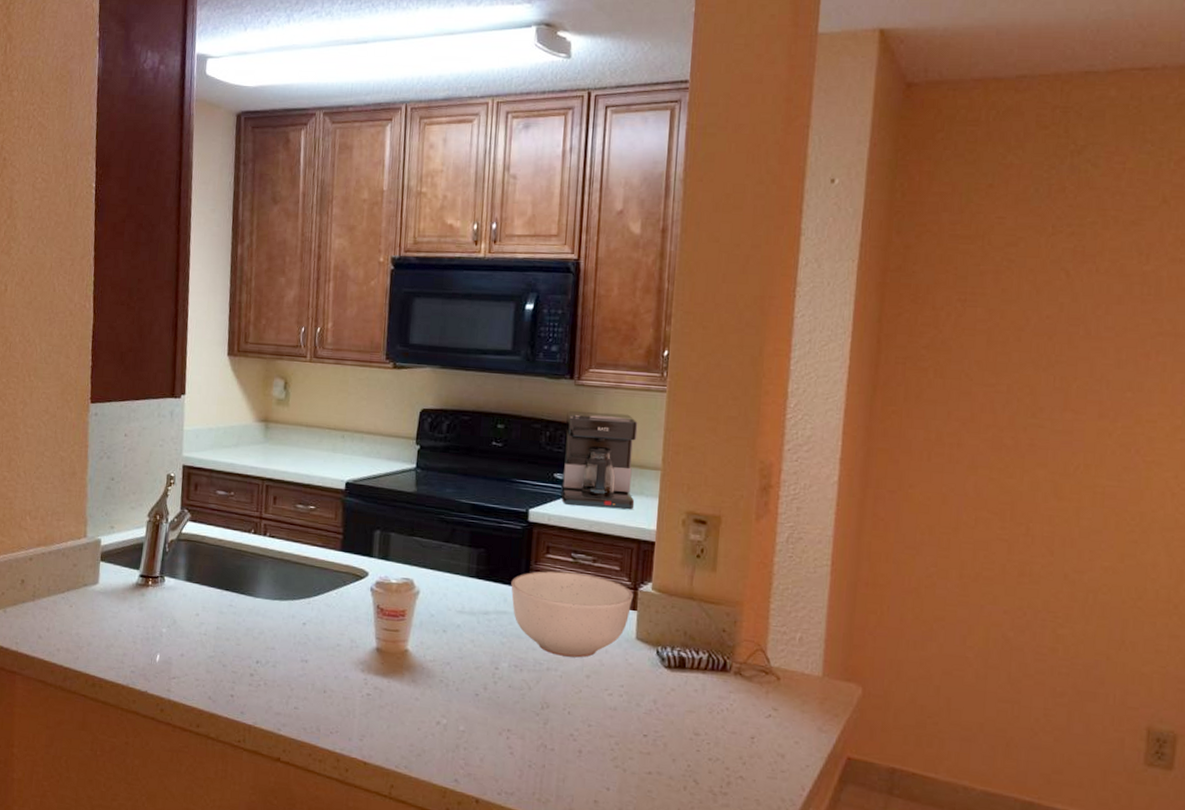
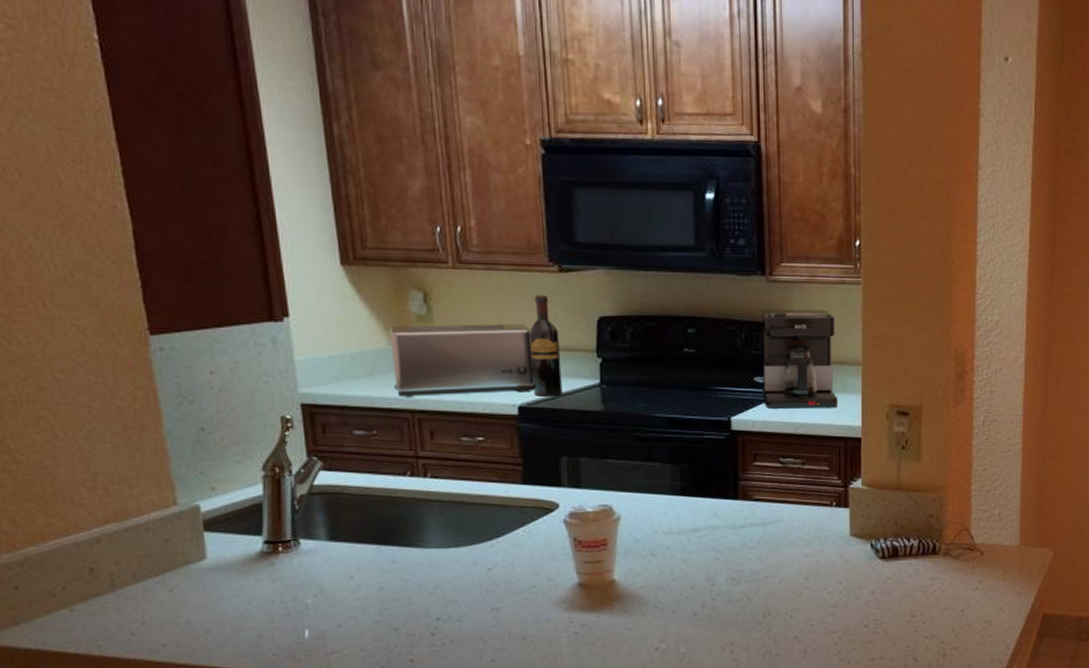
toaster: none [251,406,364,470] -> present [390,323,535,398]
wine bottle: none [359,386,387,476] -> present [529,294,562,397]
bowl: present [511,570,633,658] -> none [719,477,844,563]

